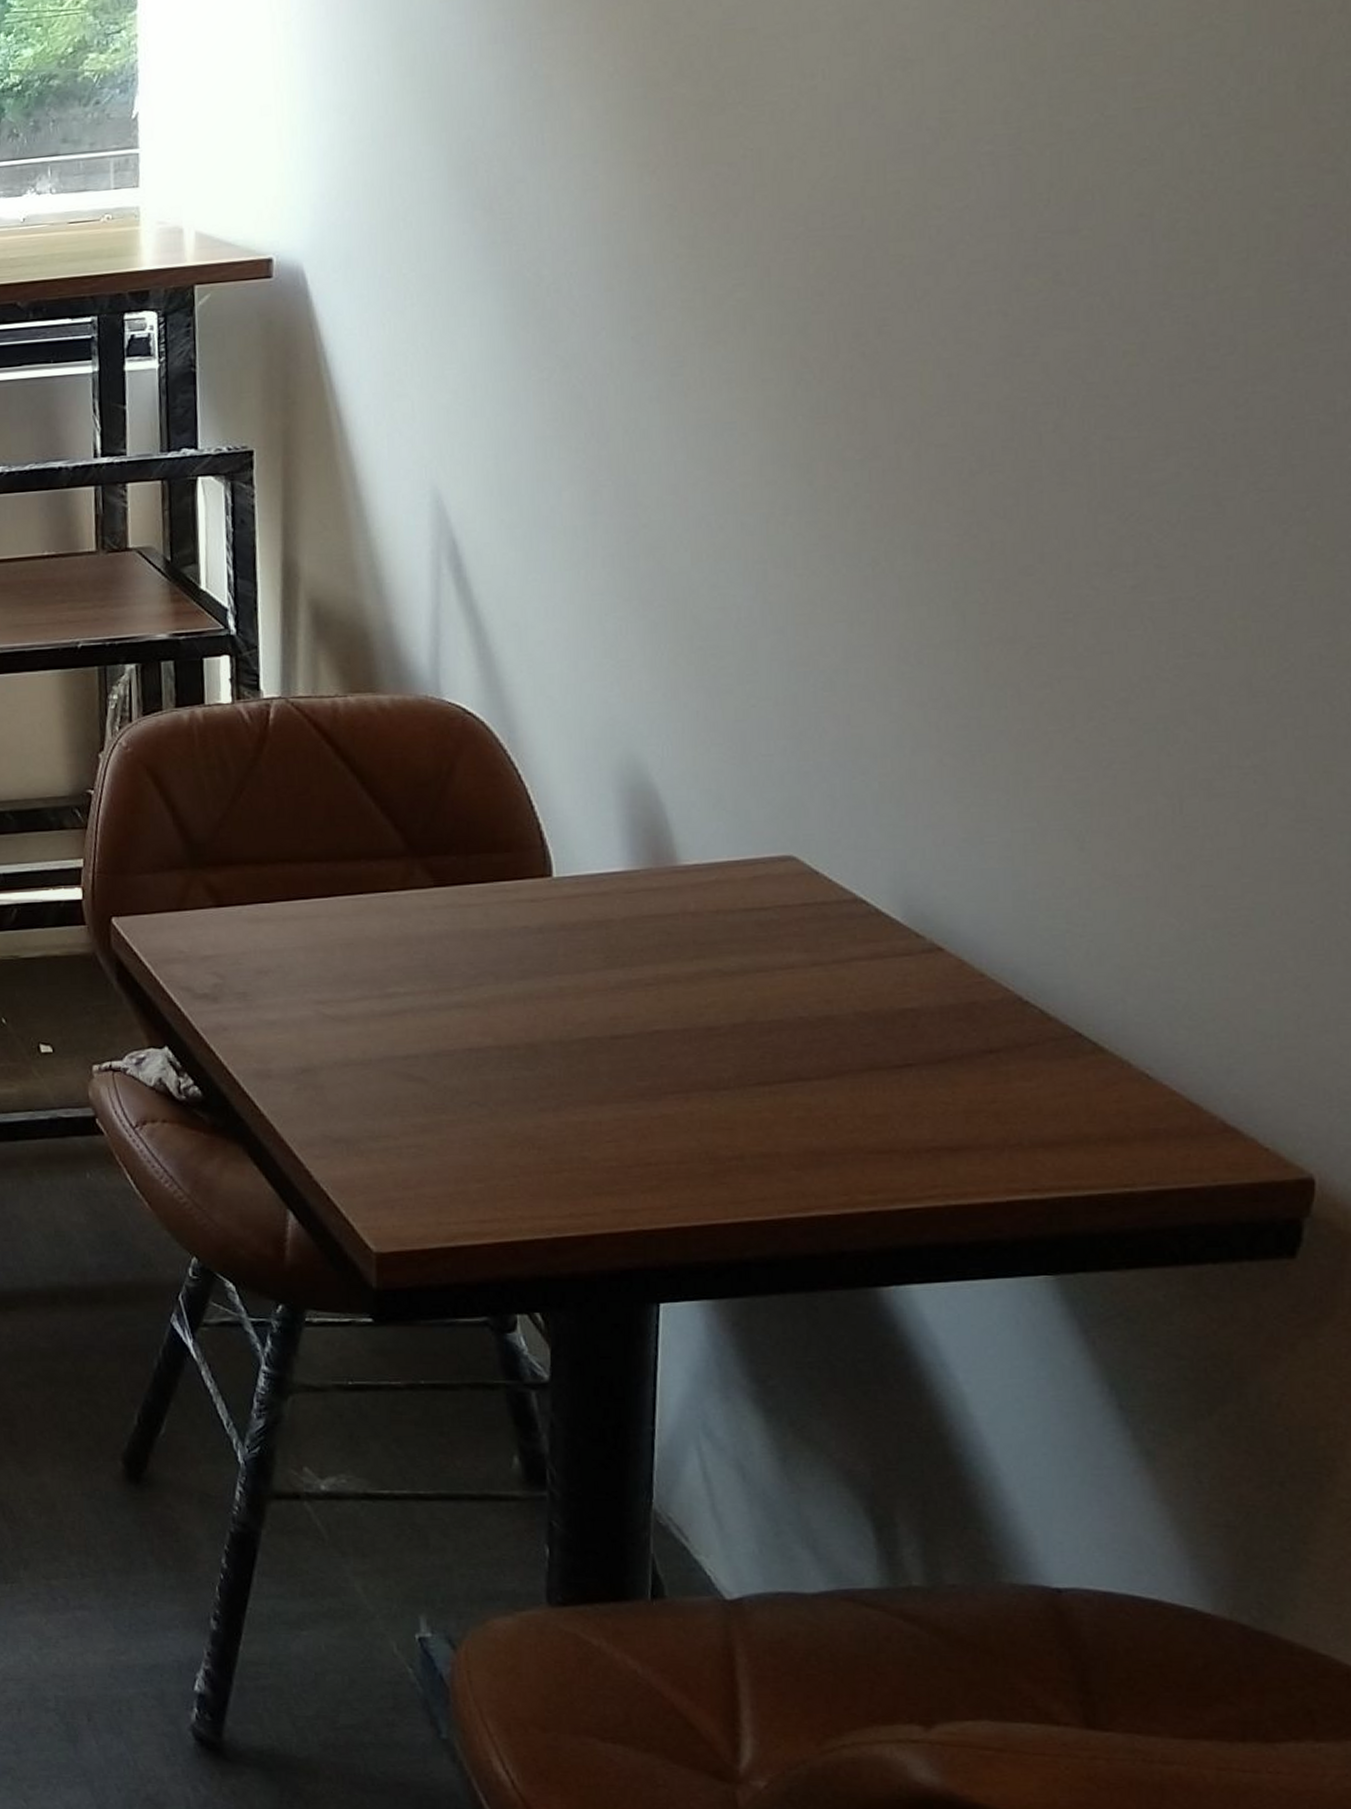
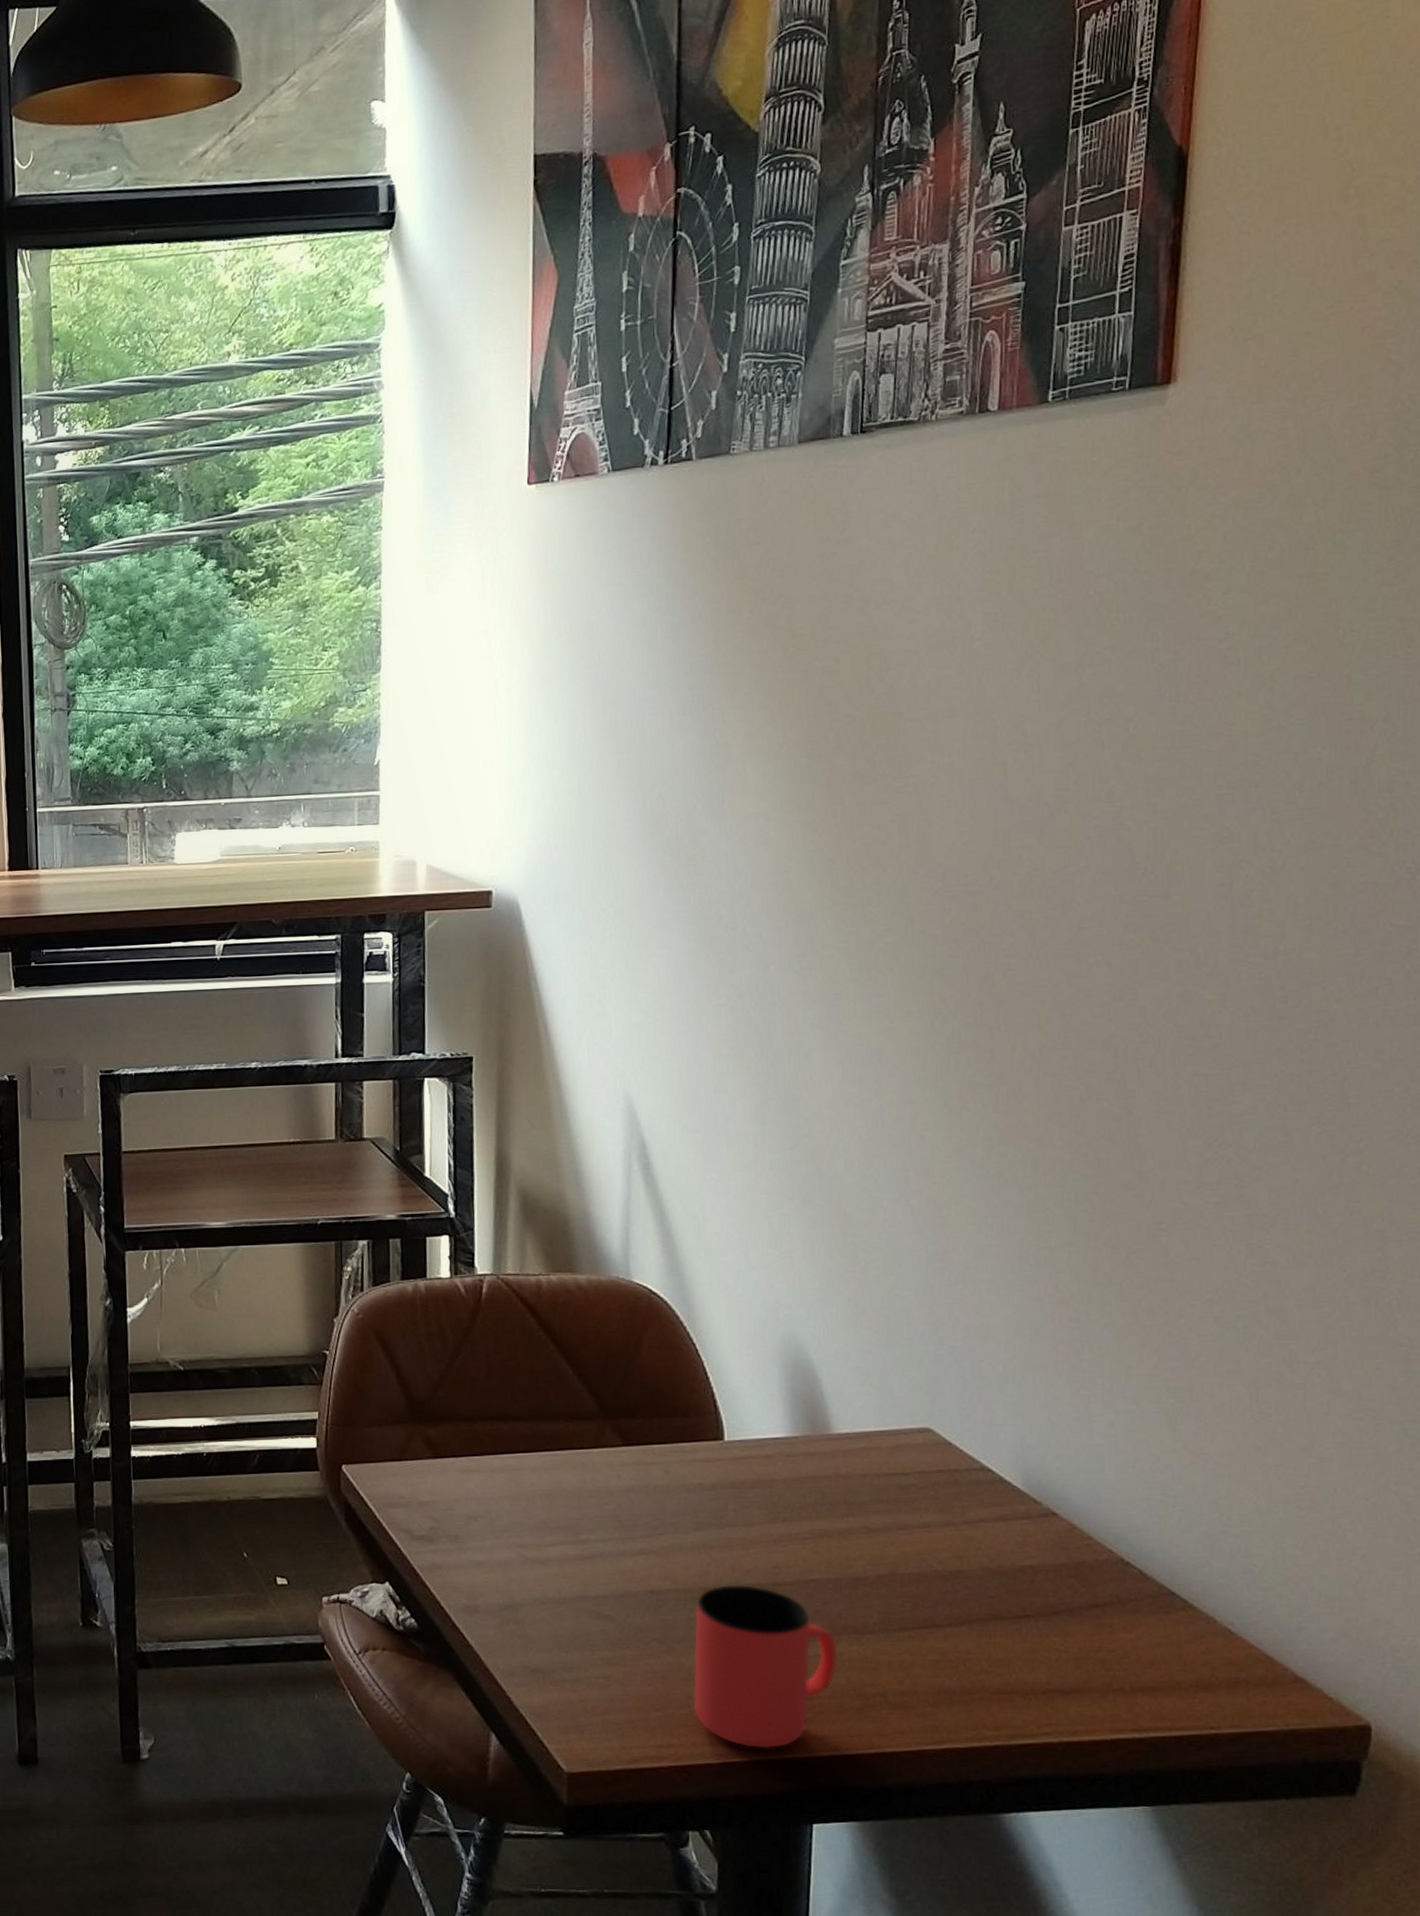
cup: none [519,1039,687,1222] -> present [693,1585,838,1749]

